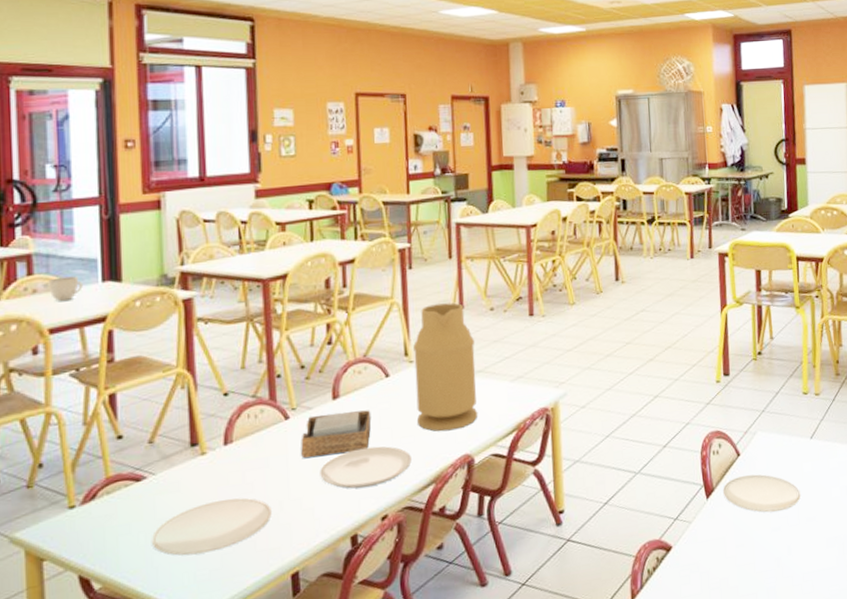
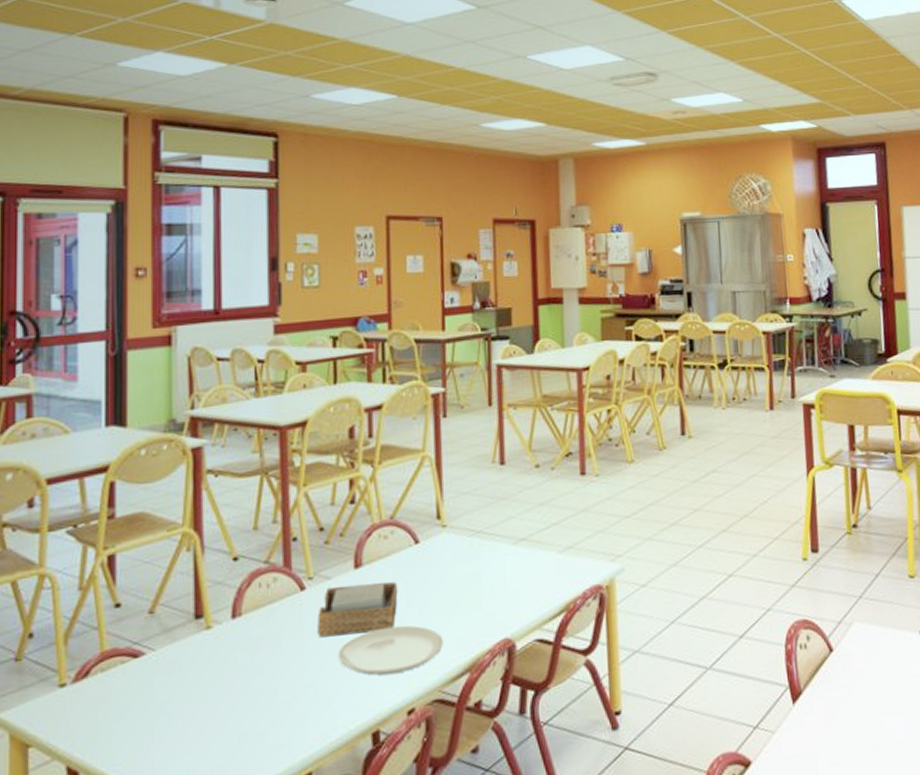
cup: present [48,276,83,302] -> none [48,419,84,449]
plate: present [151,498,272,556] -> none [147,681,283,748]
water jug: present [413,302,478,432] -> none [447,457,521,610]
plate: present [722,474,801,513] -> none [812,675,909,724]

